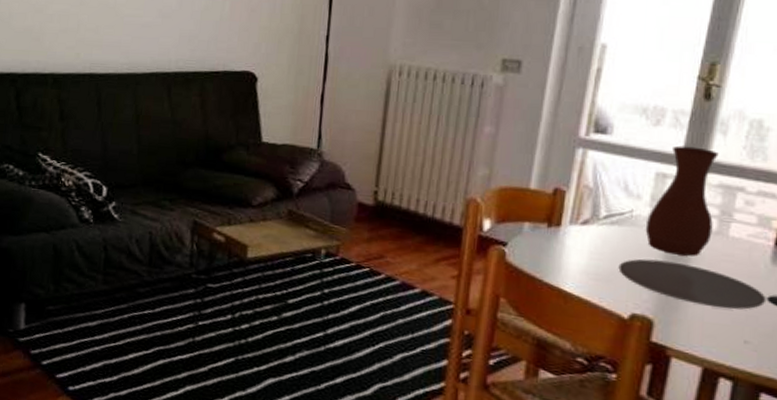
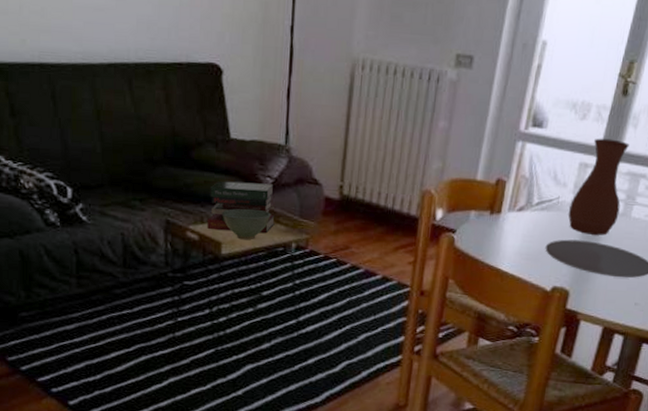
books: none [234,183,304,239] -> present [207,180,275,234]
bowl: none [249,211,301,244] -> present [222,208,271,240]

